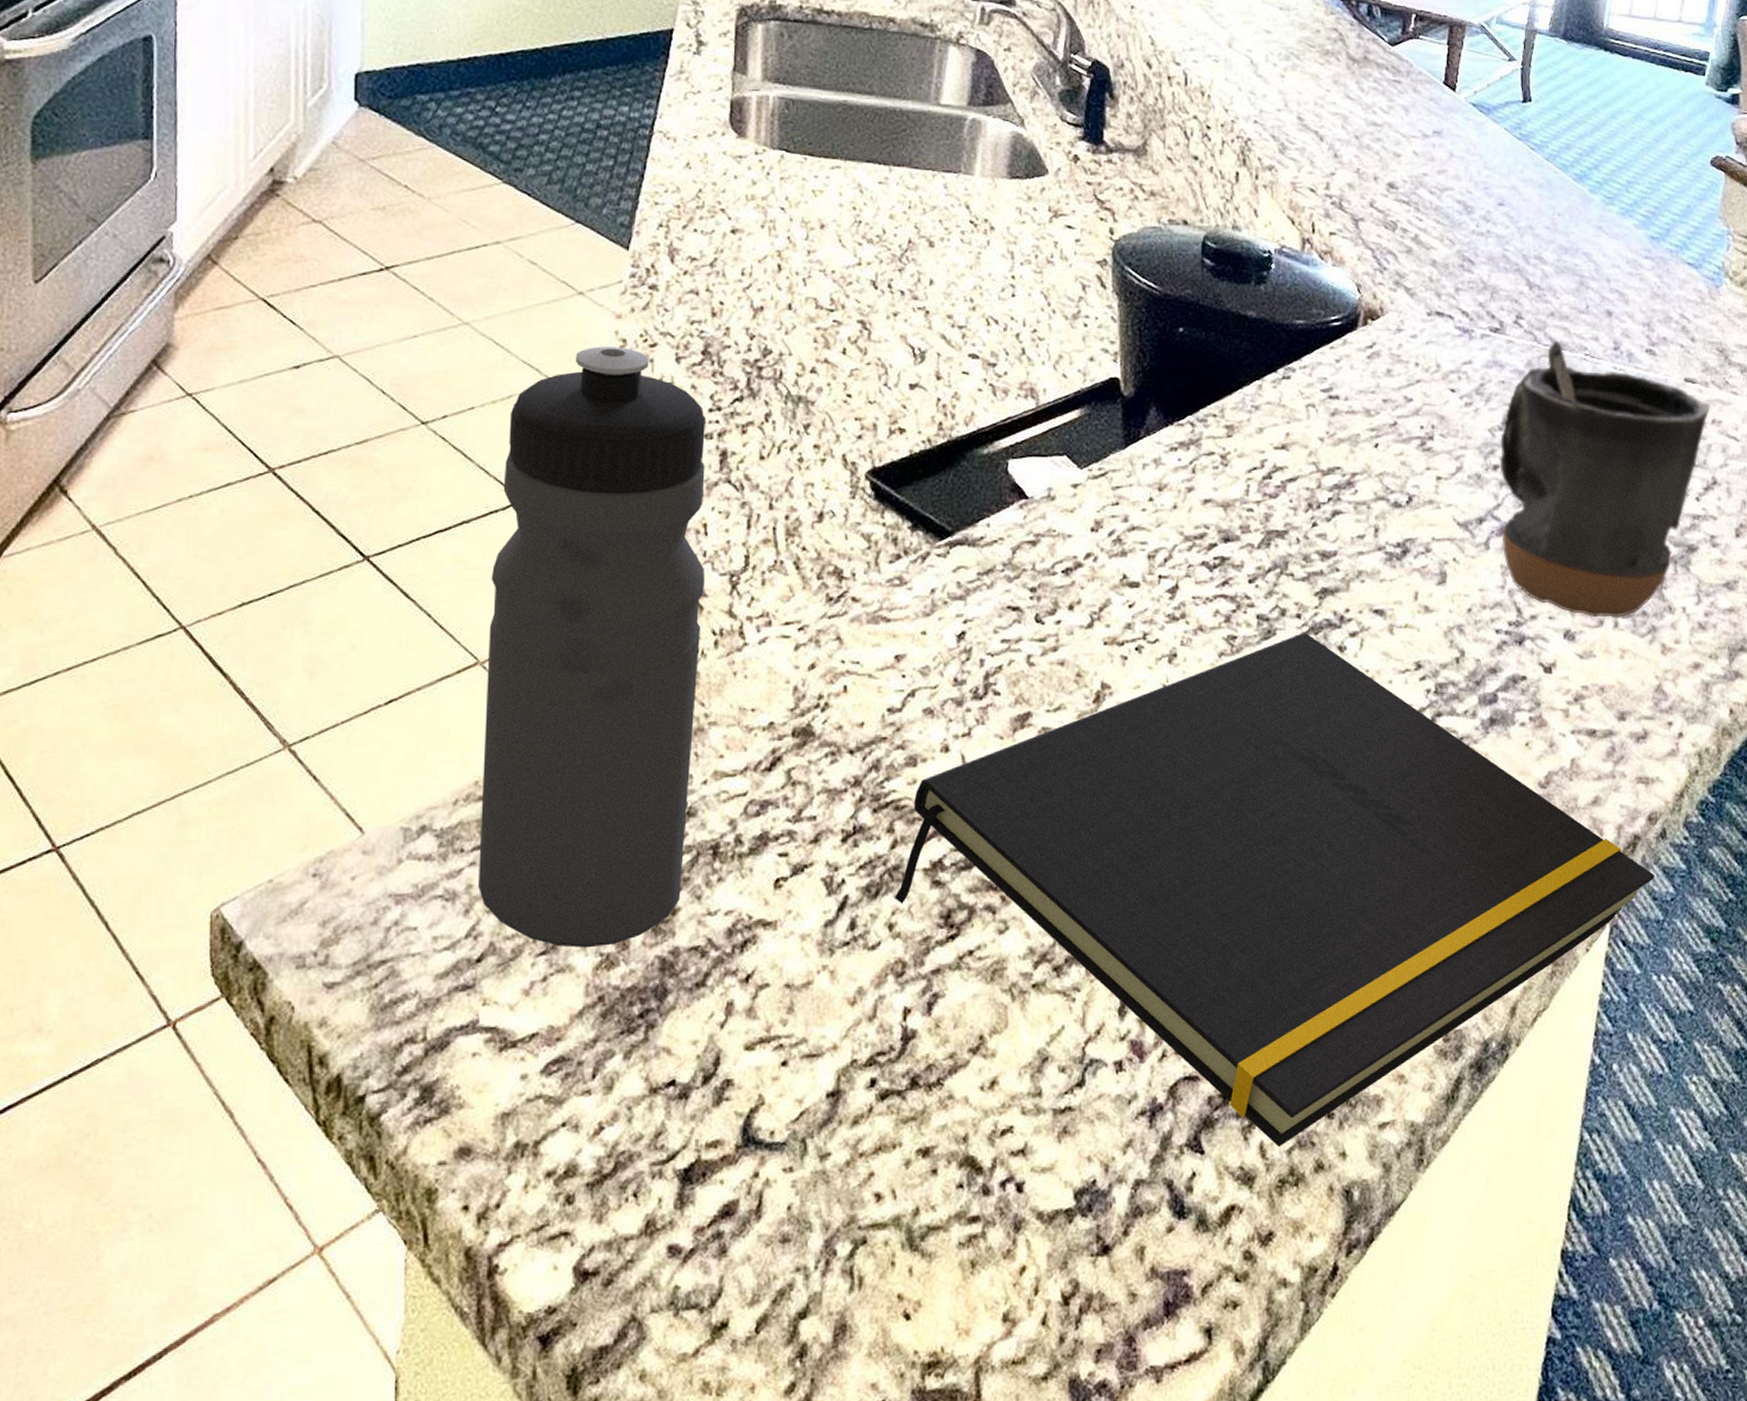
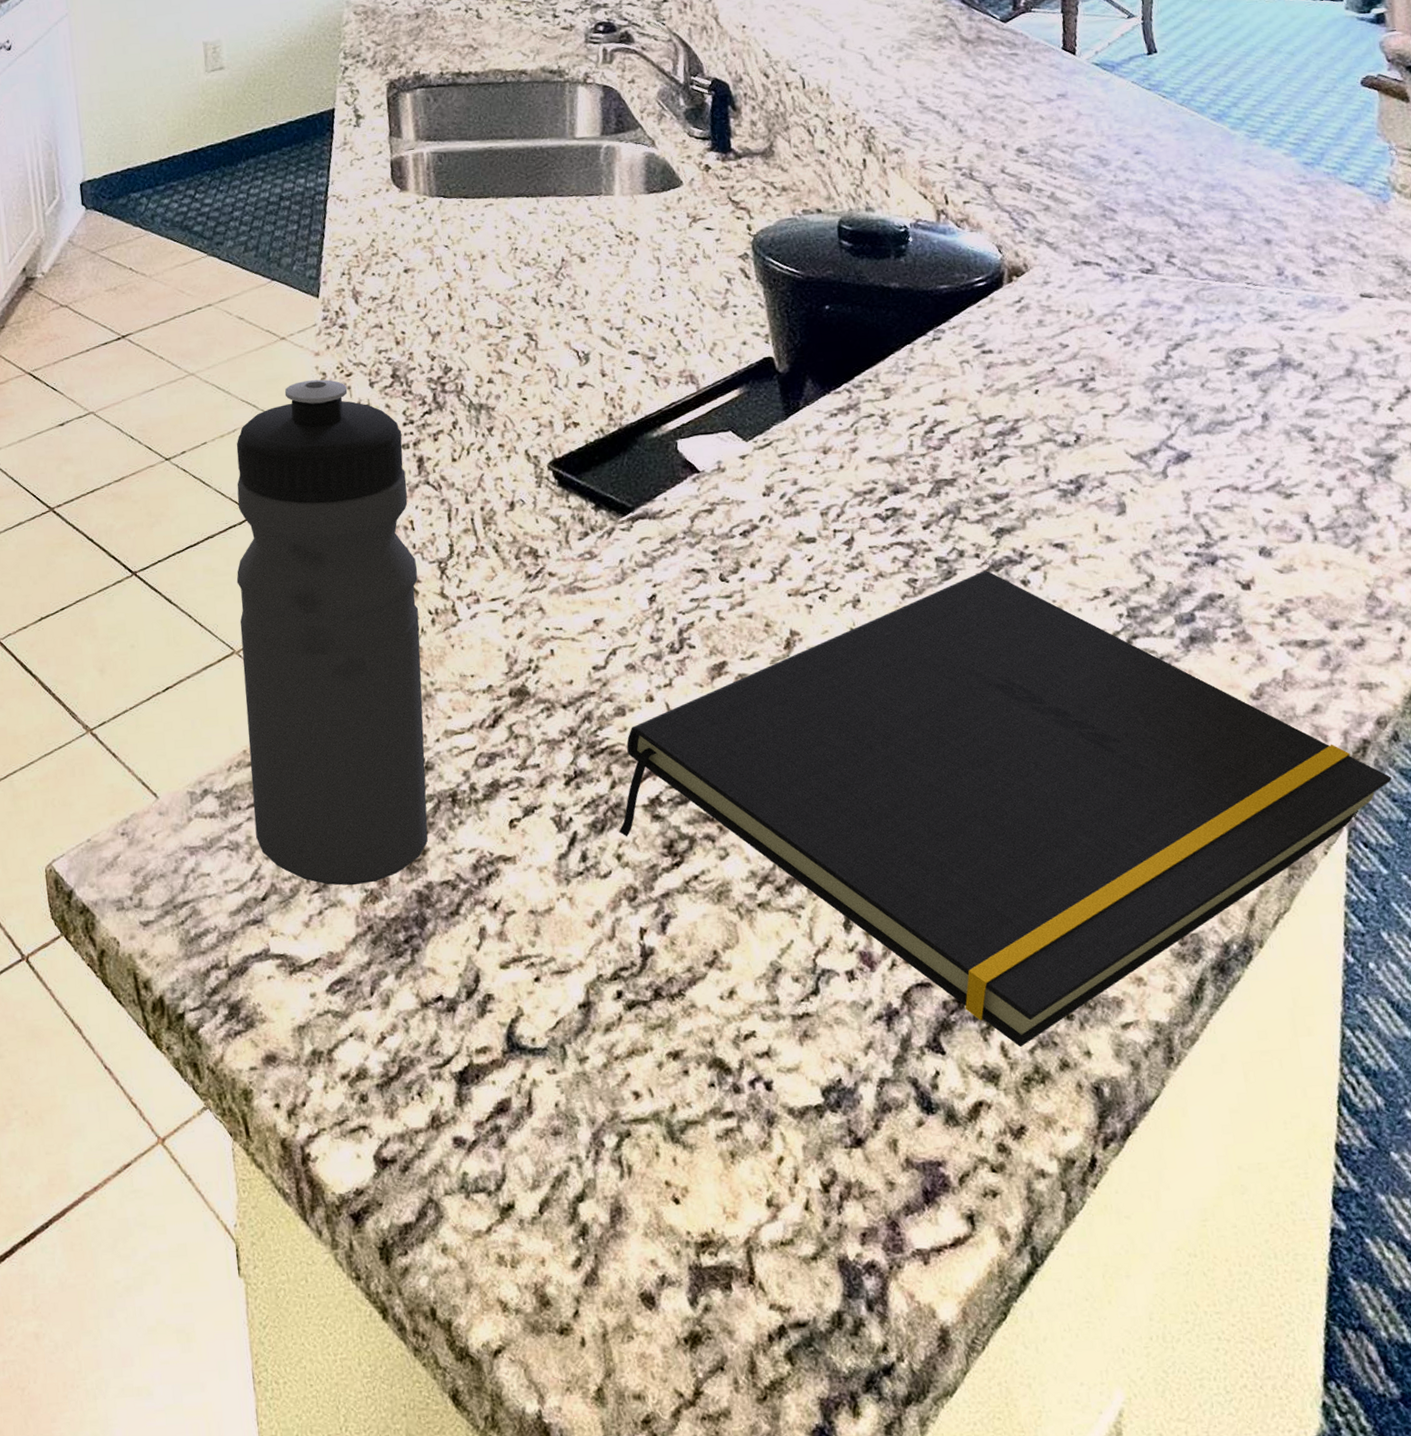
mug: present [1499,341,1709,618] -> none [1166,274,1392,533]

